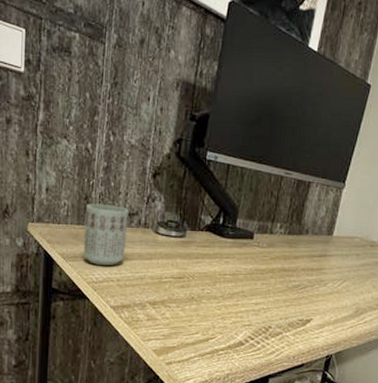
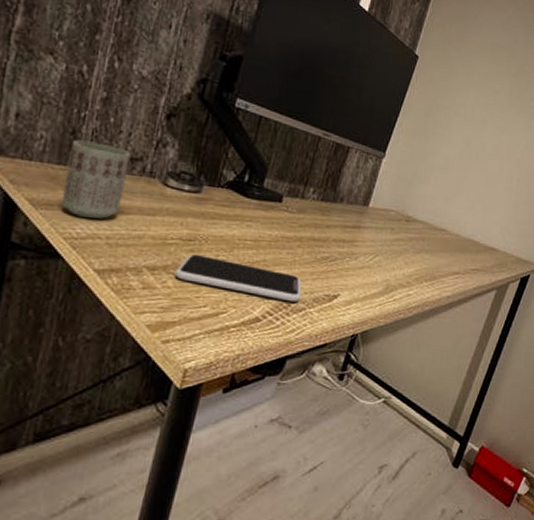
smartphone: none [170,289,278,327] -> present [174,253,302,302]

